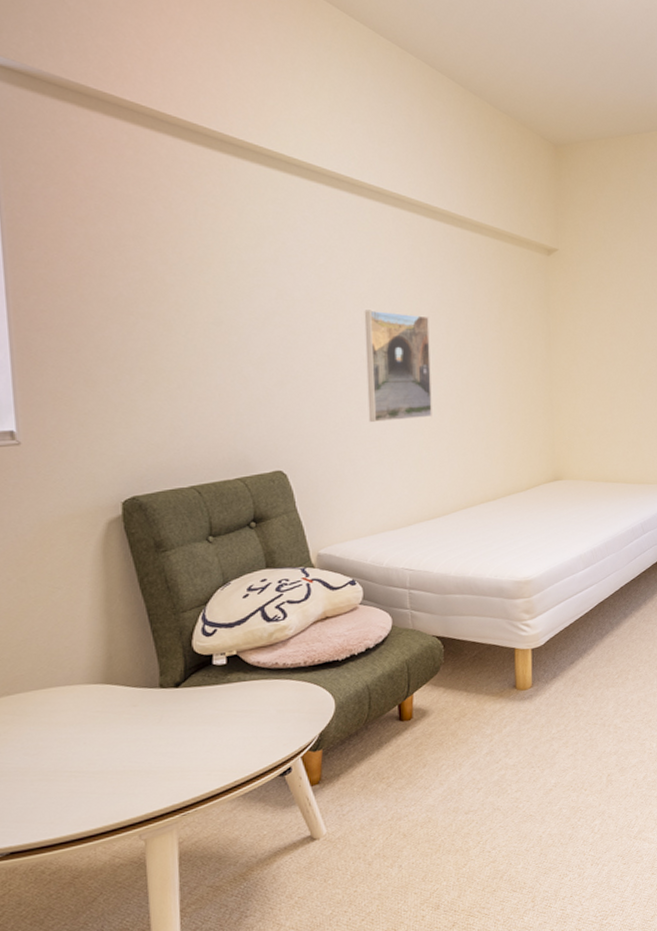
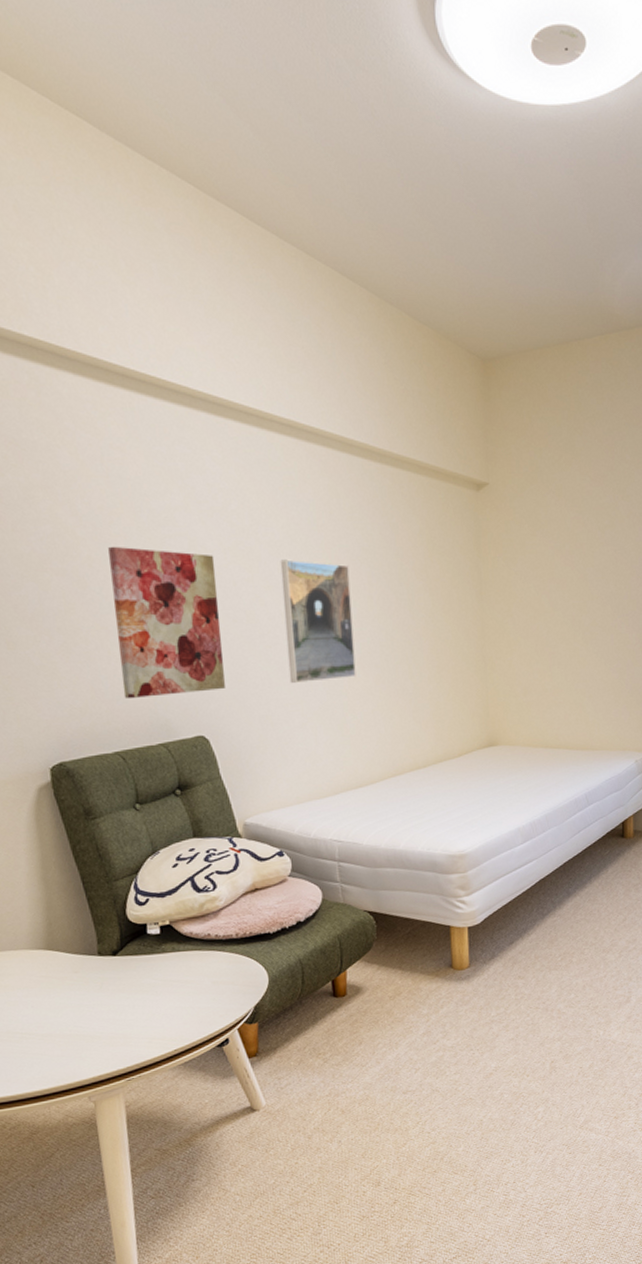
wall art: none [197,293,306,435] -> present [108,546,225,698]

